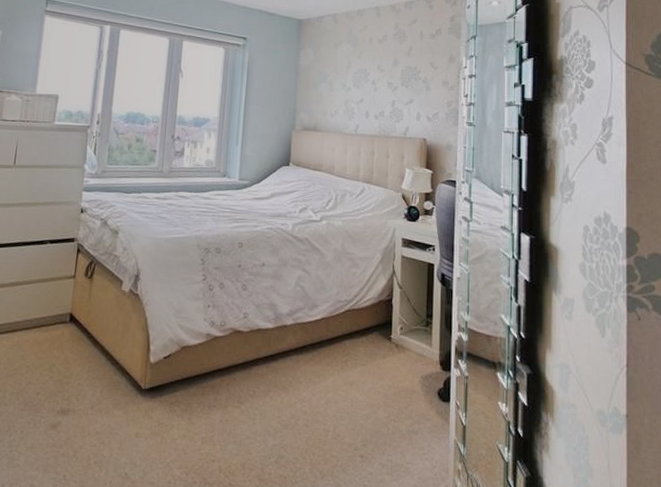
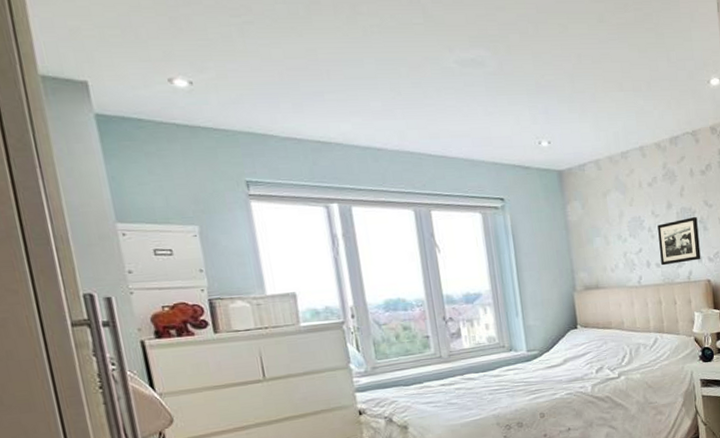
picture frame: none [380,75,421,118] -> present [657,216,701,266]

